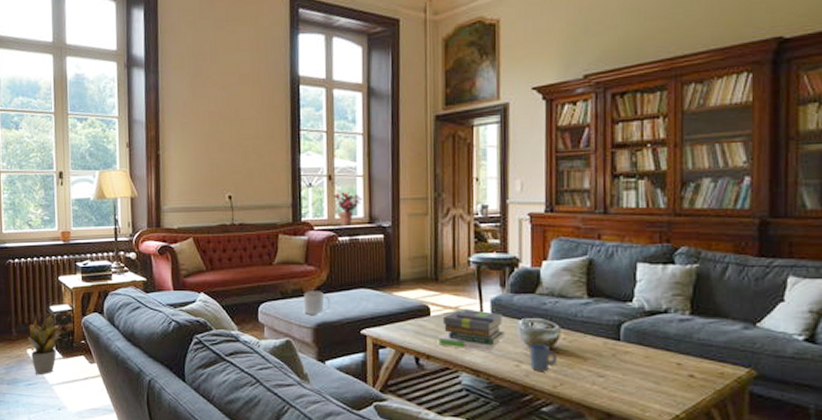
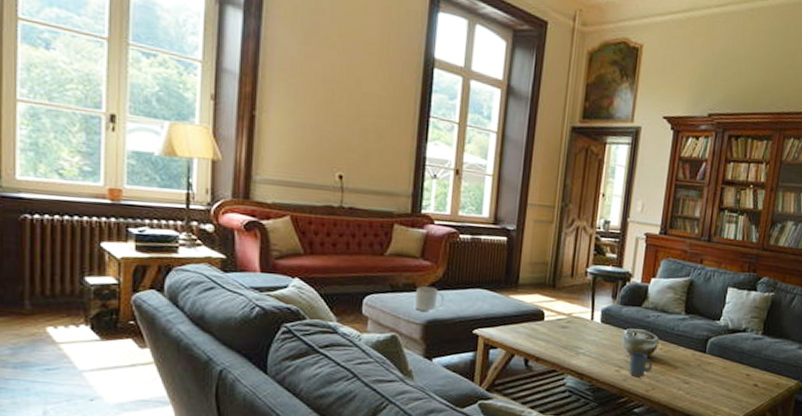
potted plant: present [28,315,62,374] -> none [49,288,100,358]
potted plant: present [331,192,362,226] -> none [457,188,489,224]
books: present [438,310,505,352] -> none [549,316,611,357]

